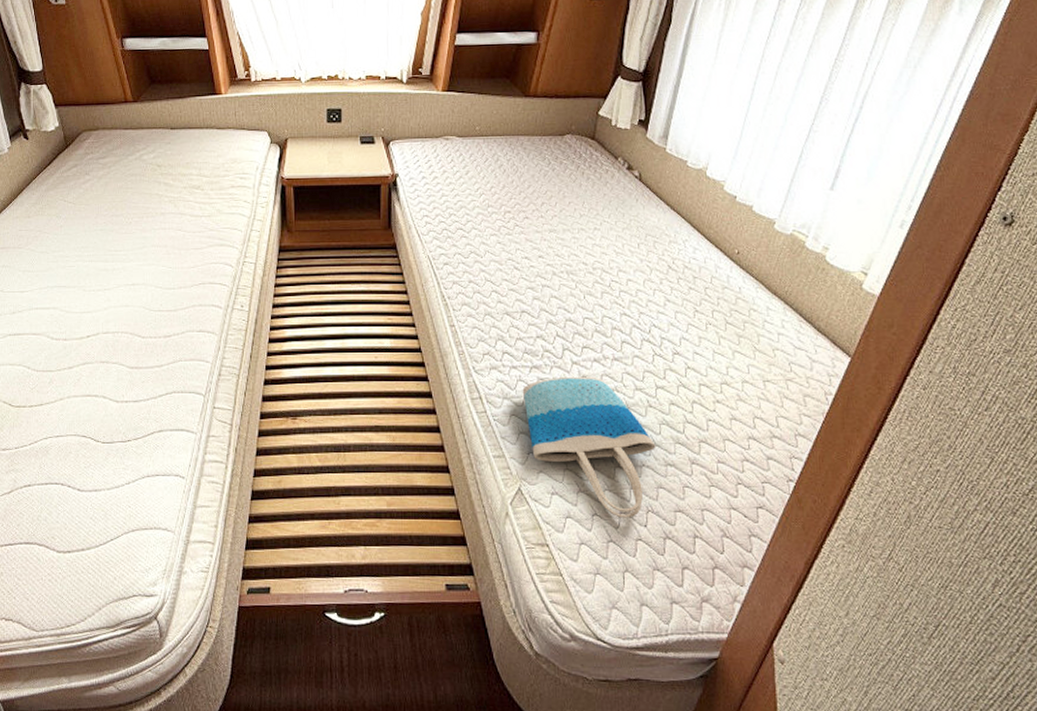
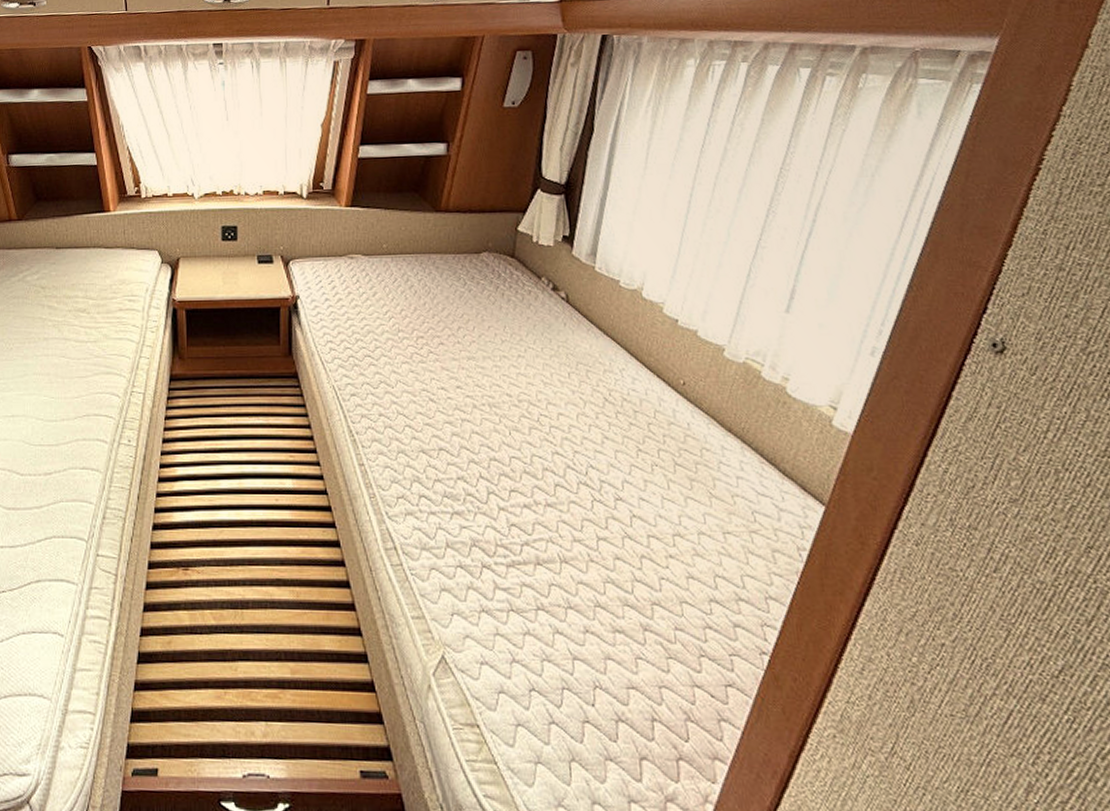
tote bag: present [522,376,656,518] -> none [443,524,601,695]

